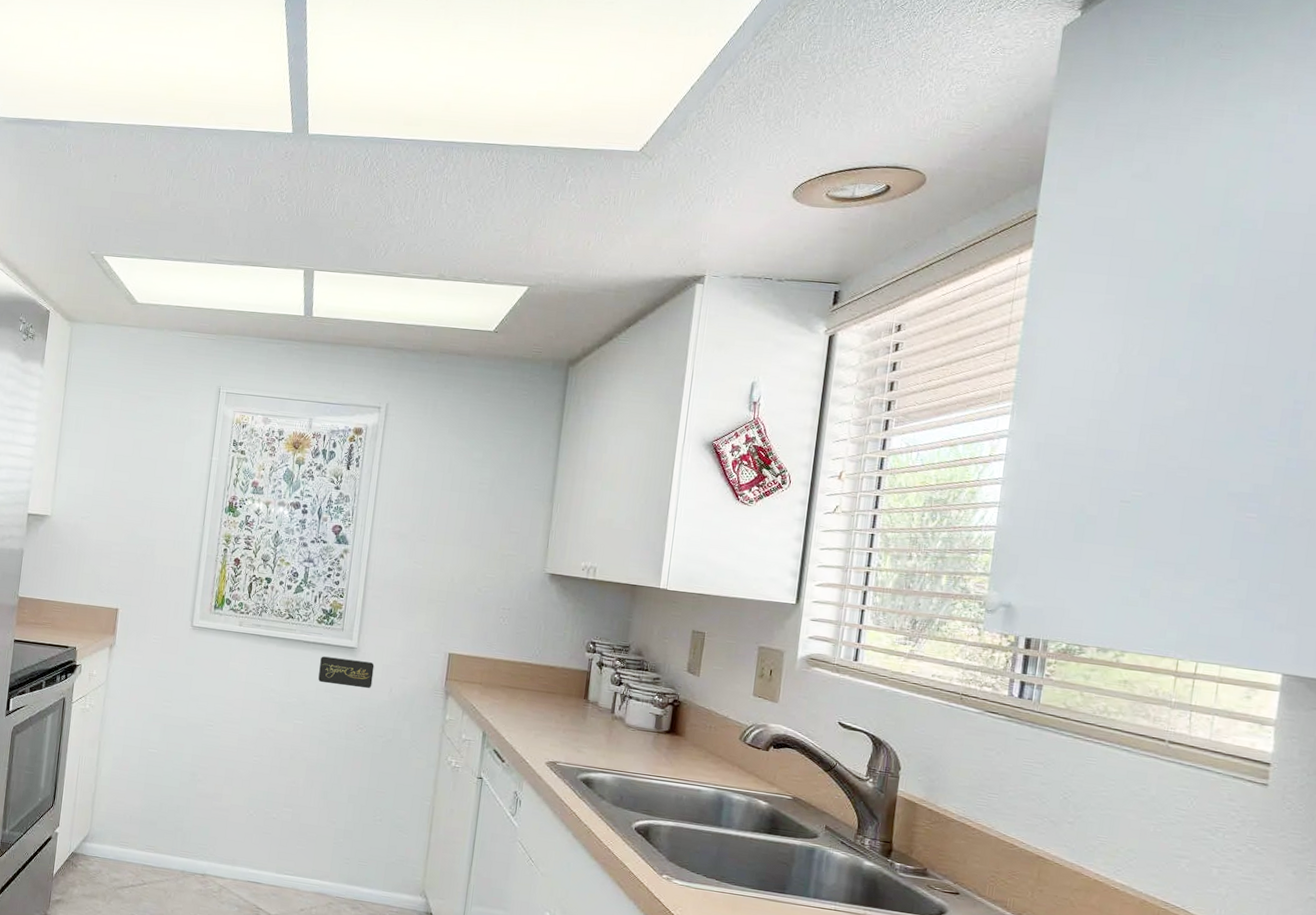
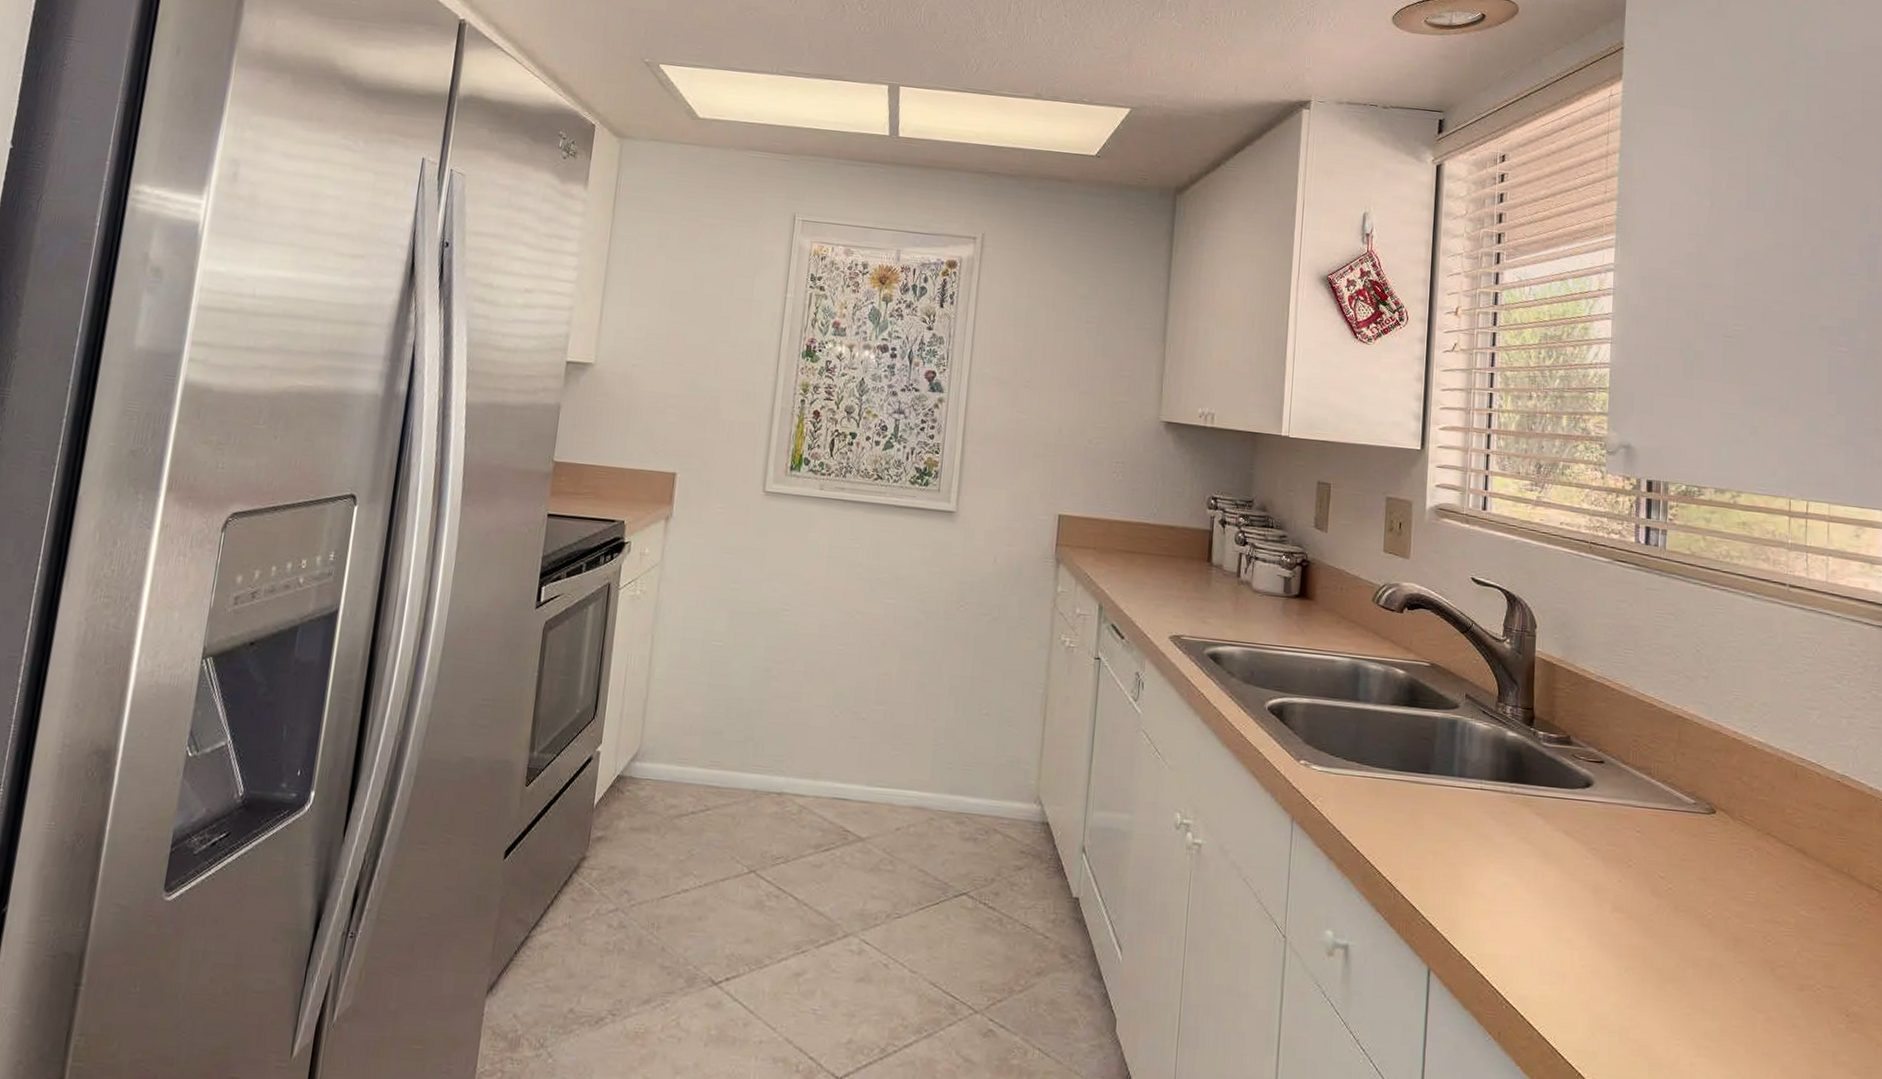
nameplate: present [318,656,375,689] -> none [912,522,976,559]

